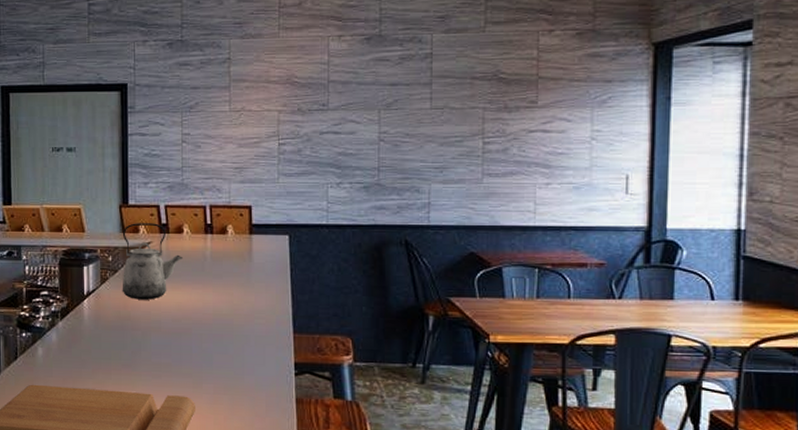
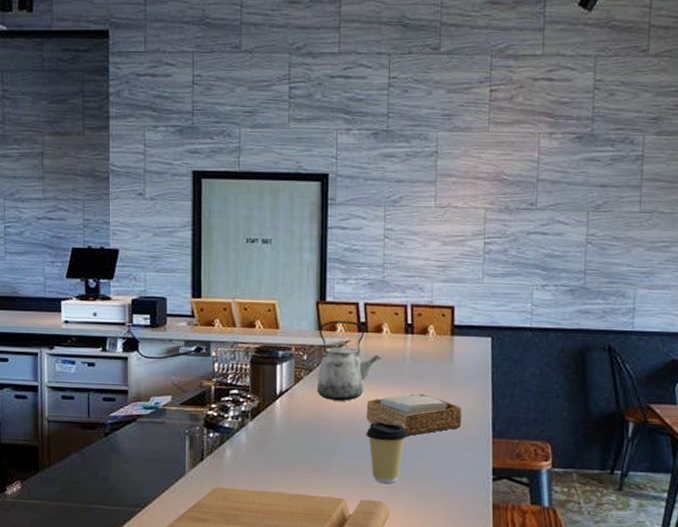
napkin holder: none [170,291,263,332] -> present [366,394,462,436]
coffee cup: none [170,318,211,380] -> present [366,421,409,484]

